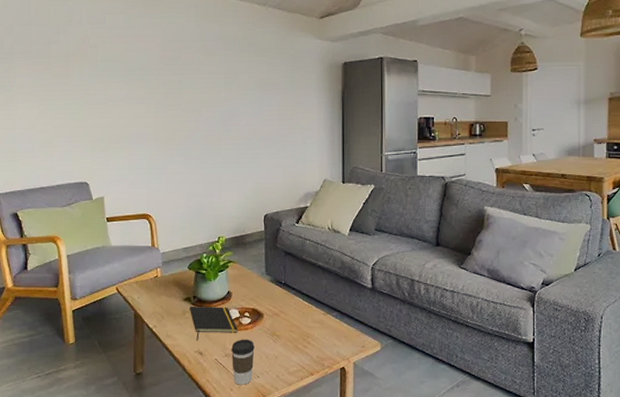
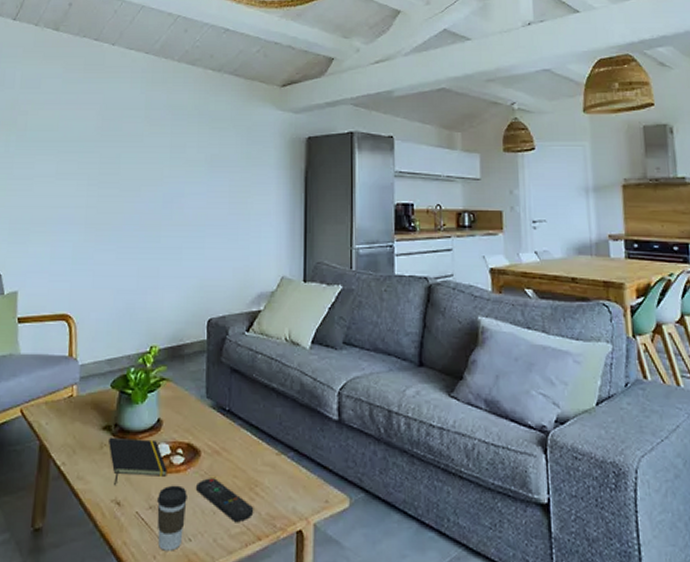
remote control: none [261,333,307,363] -> present [196,478,254,522]

